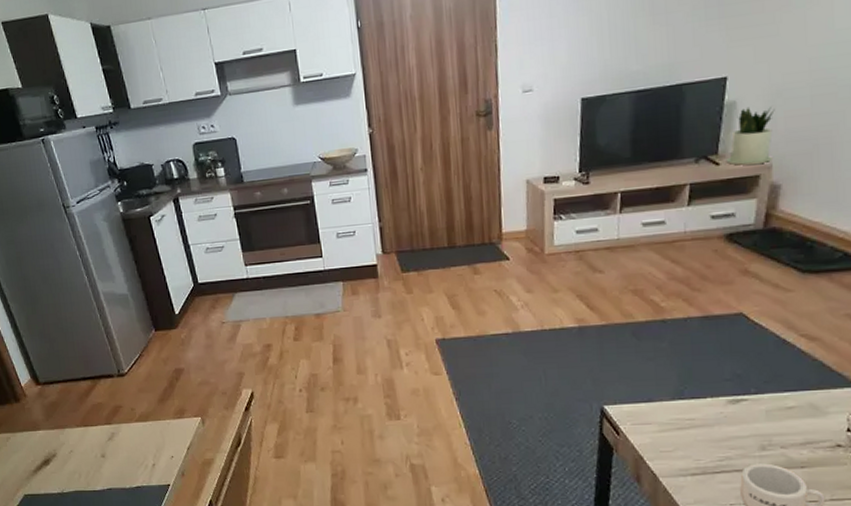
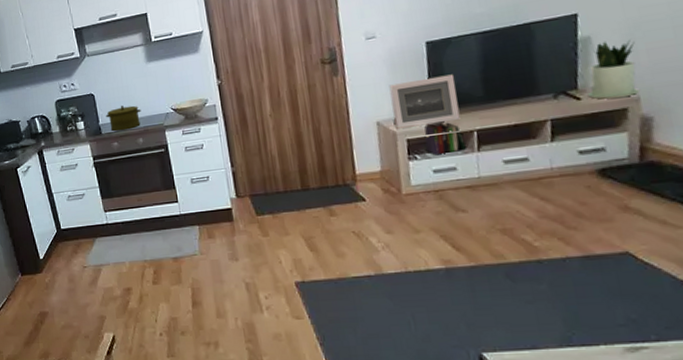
cooking pot: none [248,152,287,180] -> present [105,105,141,132]
picture frame: none [541,133,607,189] -> present [389,74,461,130]
books: none [571,182,609,216] -> present [424,122,466,155]

